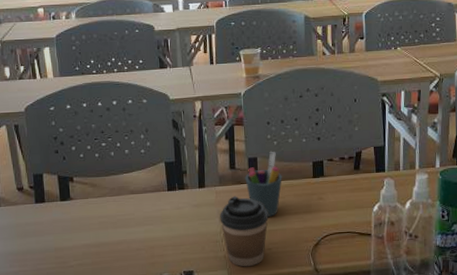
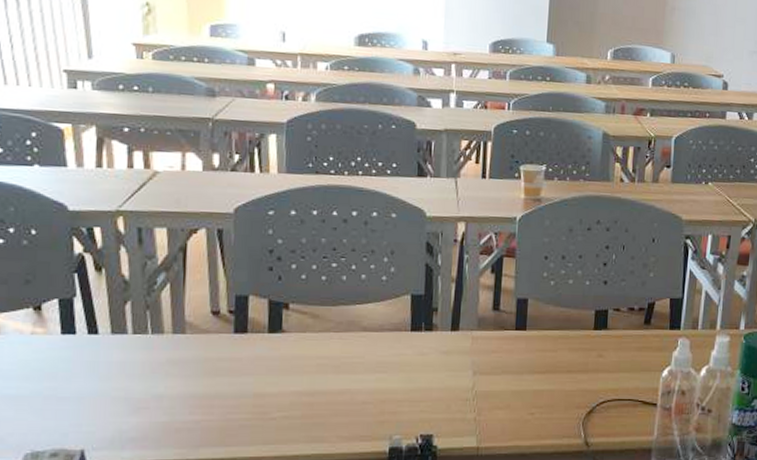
coffee cup: present [220,196,268,267] -> none [473,344,535,434]
pen holder: present [245,151,282,217] -> none [510,292,557,374]

